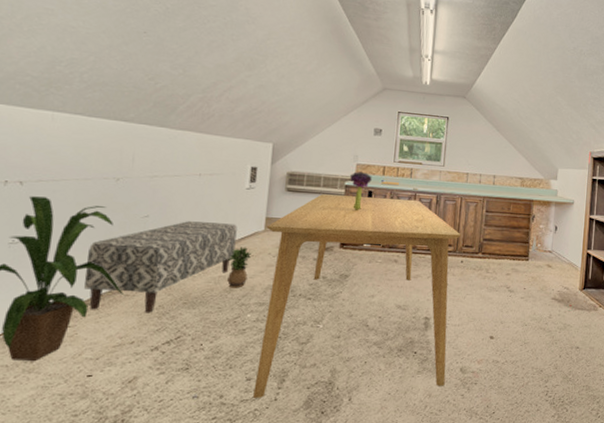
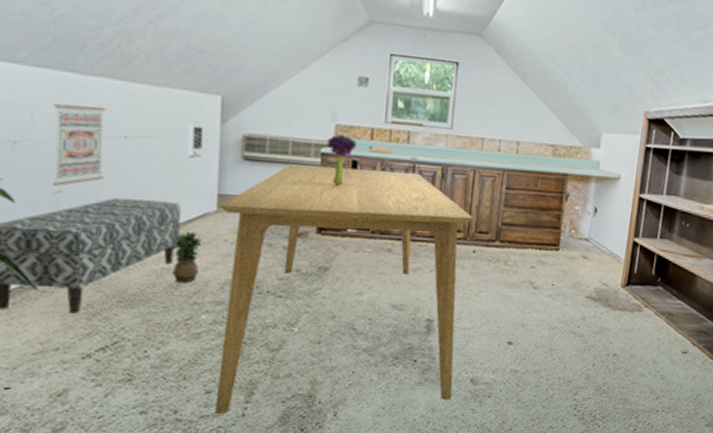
wall art: none [143,151,187,212] -> present [53,104,106,186]

